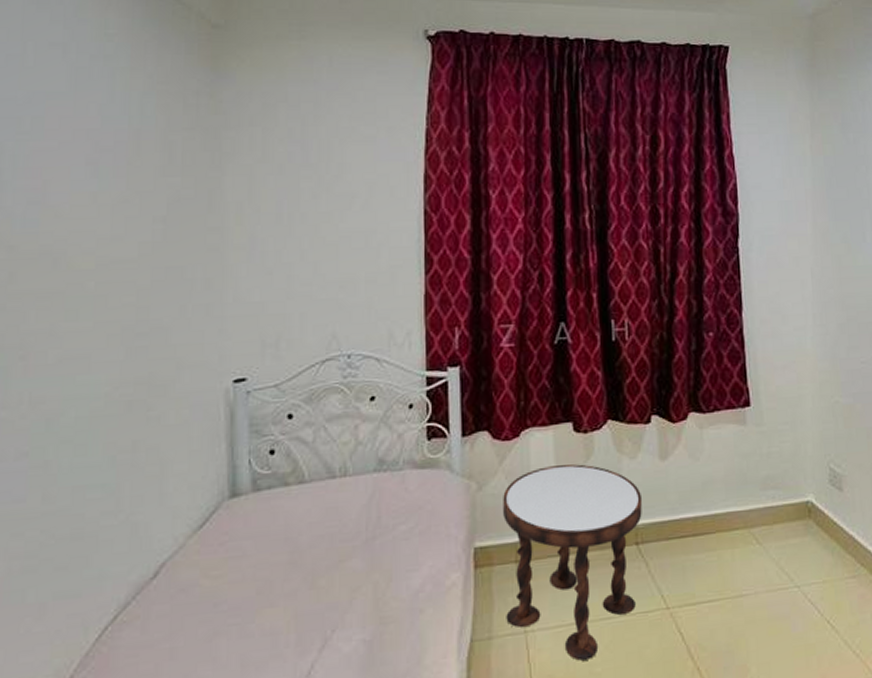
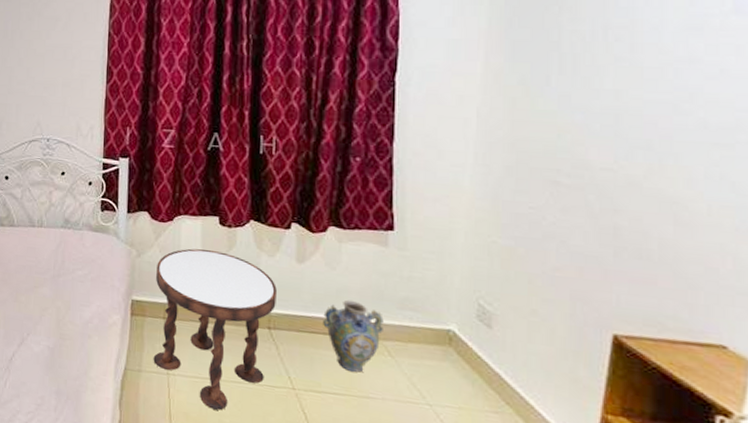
ceramic jug: none [691,490,750,572] -> present [323,300,384,373]

